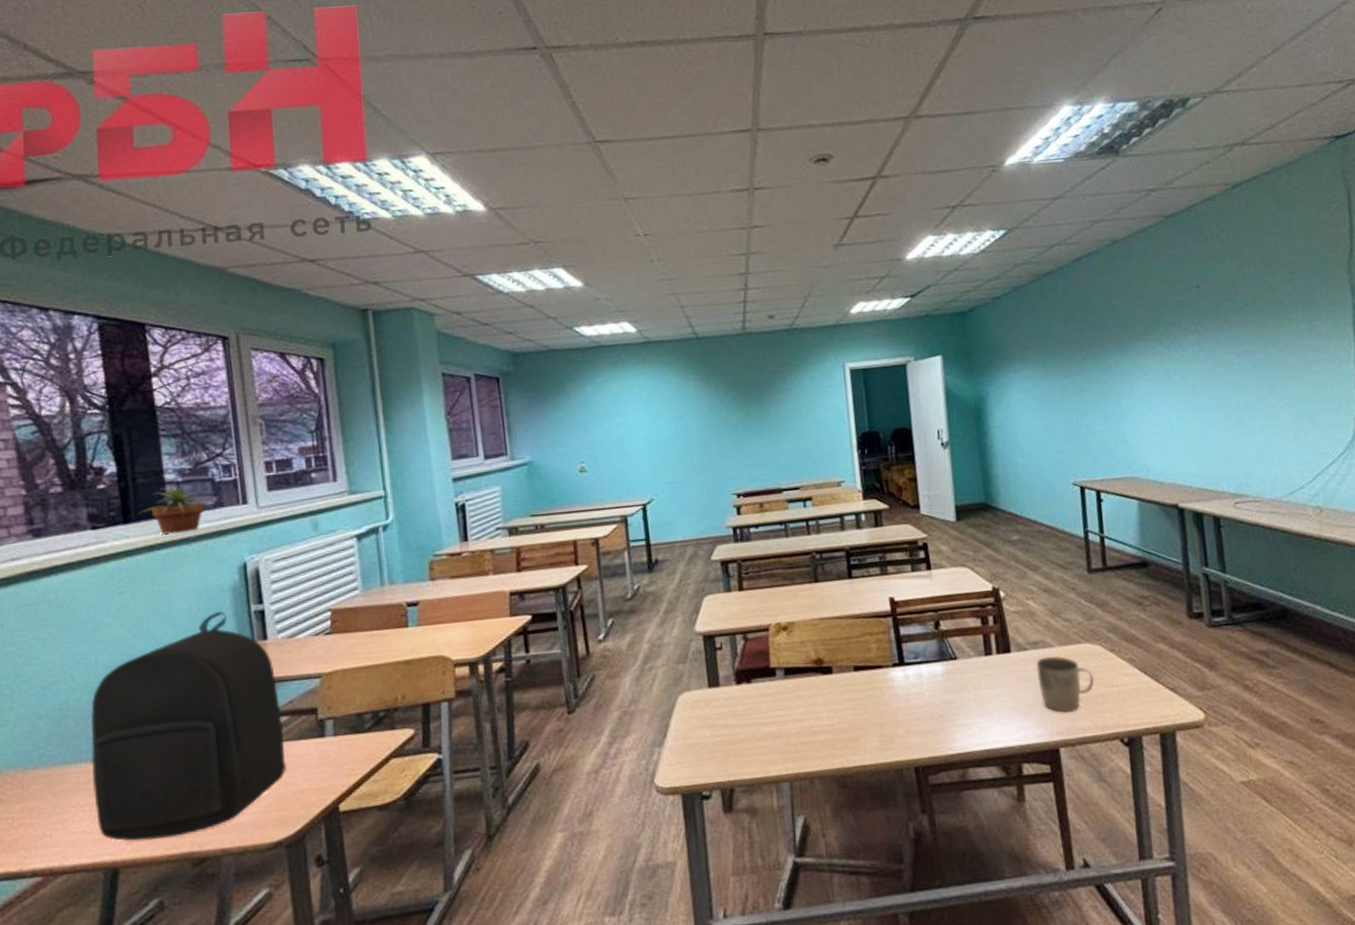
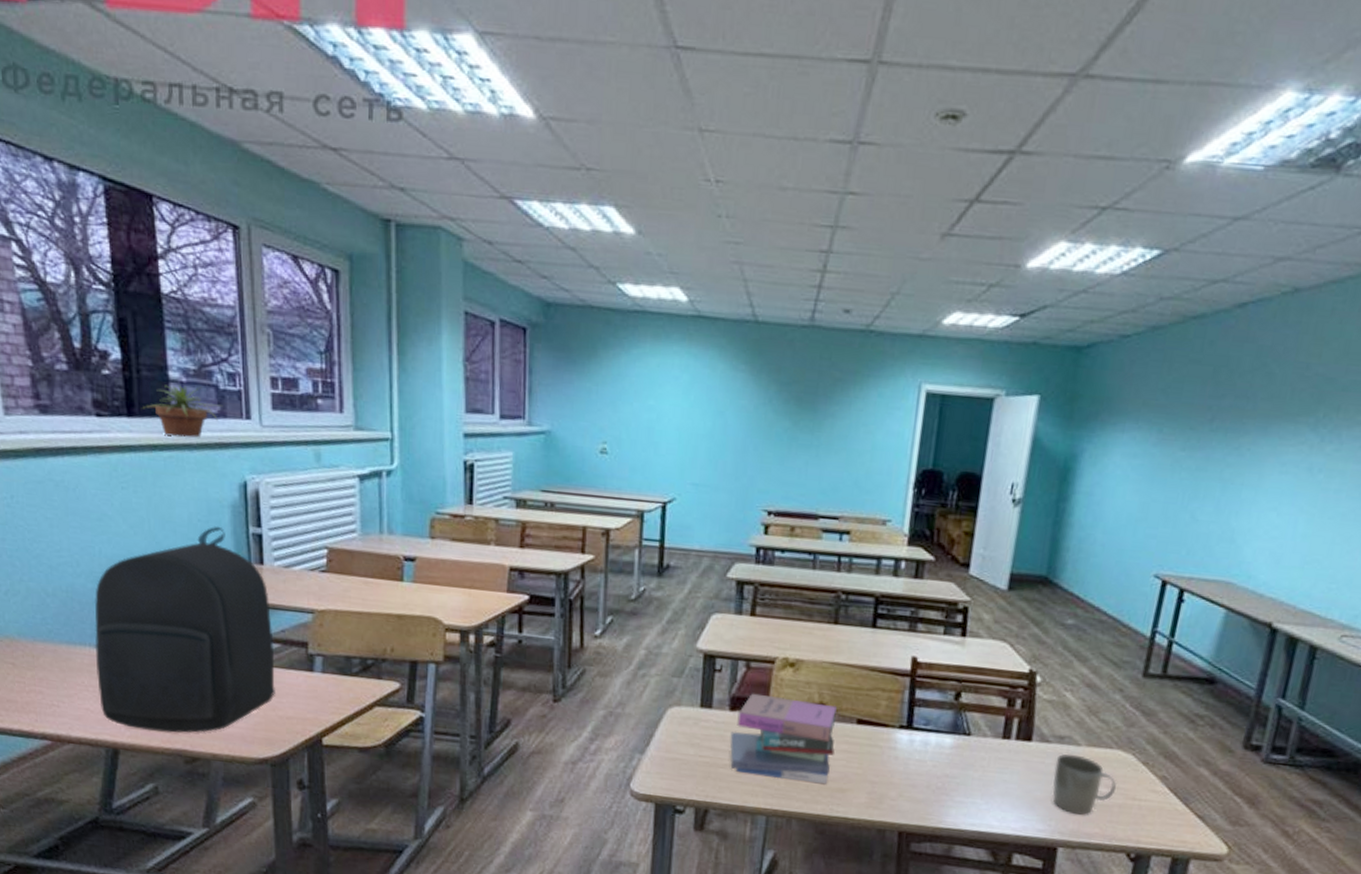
books: none [741,659,840,745] -> present [729,693,838,785]

